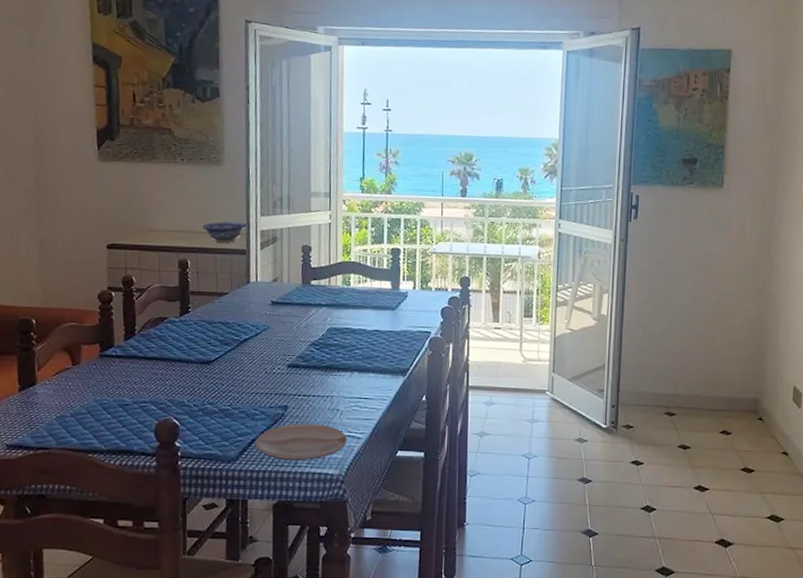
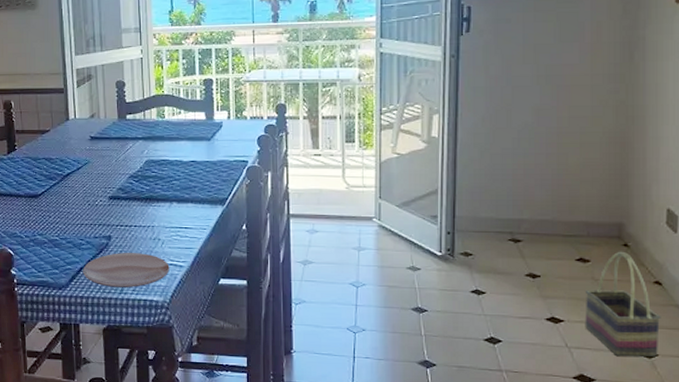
decorative bowl: present [202,221,246,244] -> none [22,62,62,84]
basket: none [726,424,787,522] -> present [584,251,661,357]

